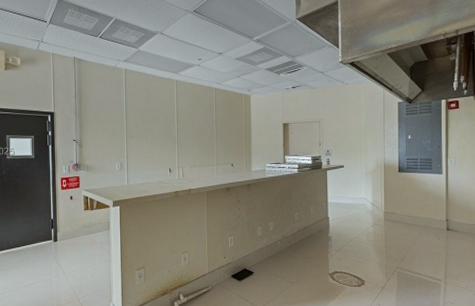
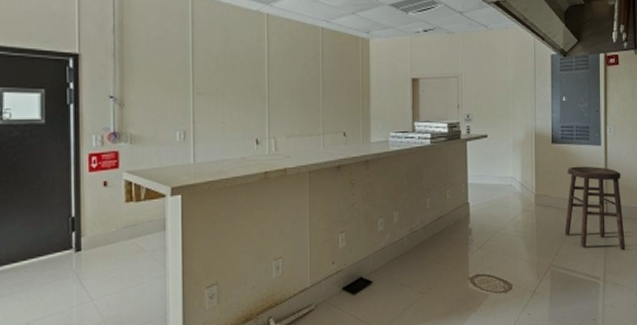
stool: none [409,190,464,259] -> present [564,166,625,251]

